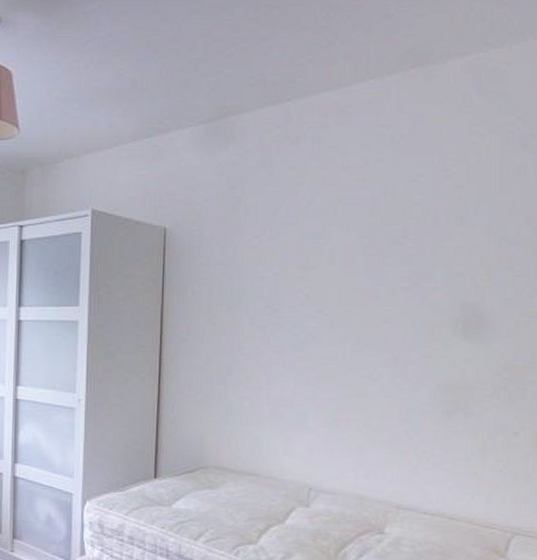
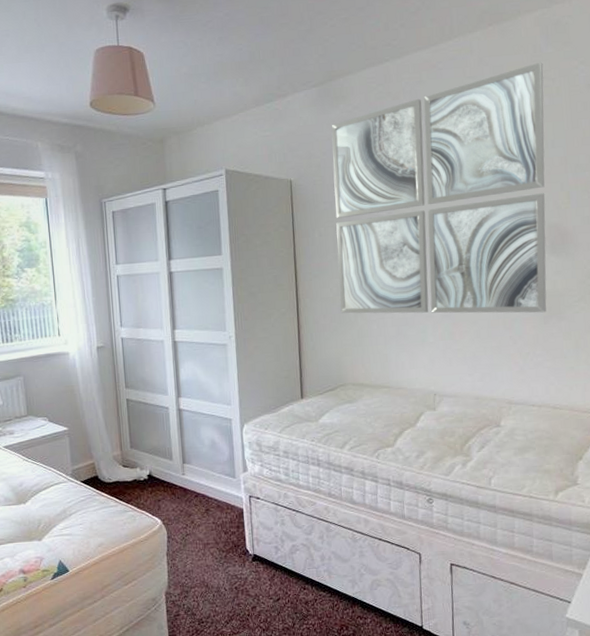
wall art: none [209,114,472,406] -> present [331,62,547,314]

